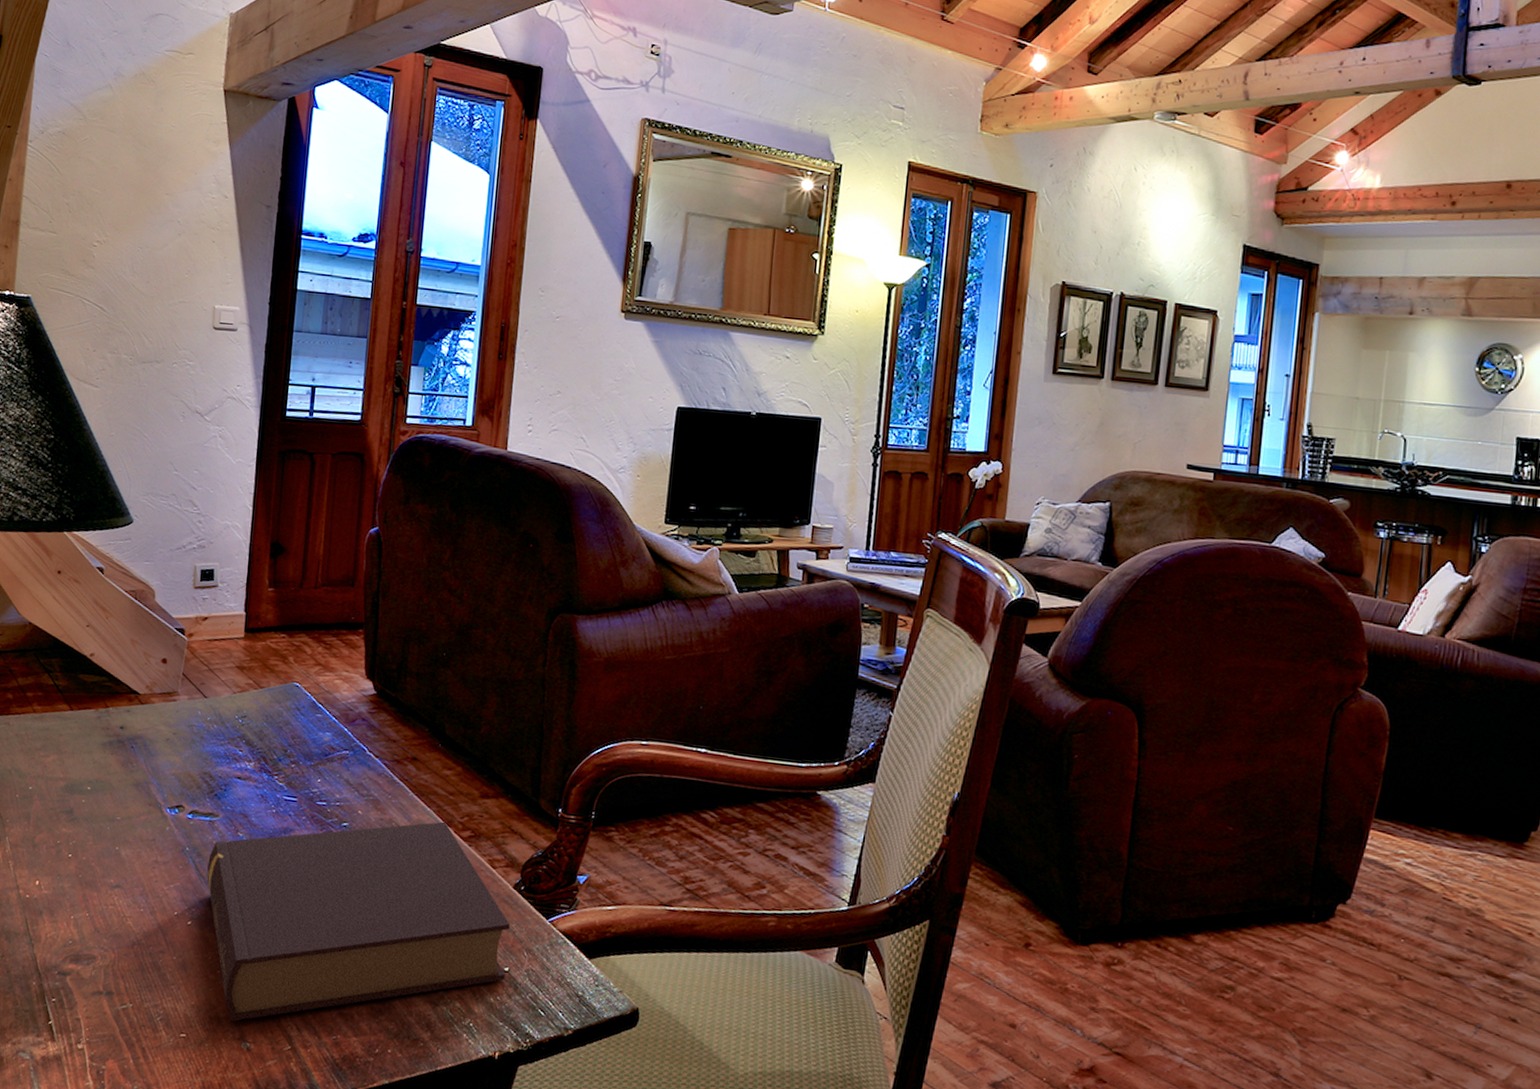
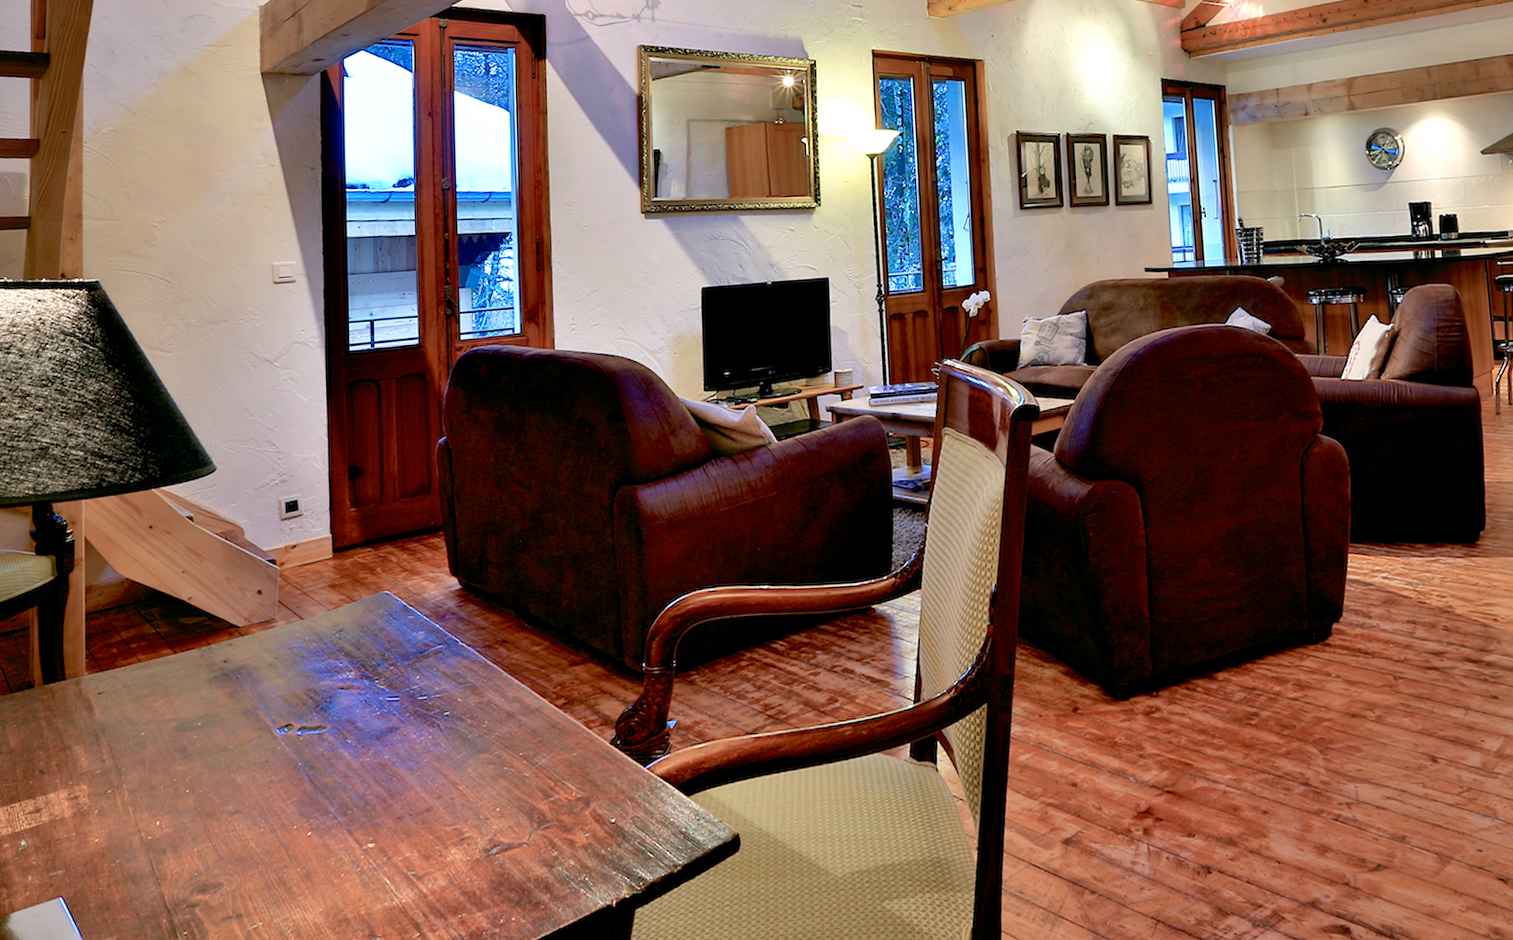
book: present [207,821,510,1022] -> none [321,694,613,921]

